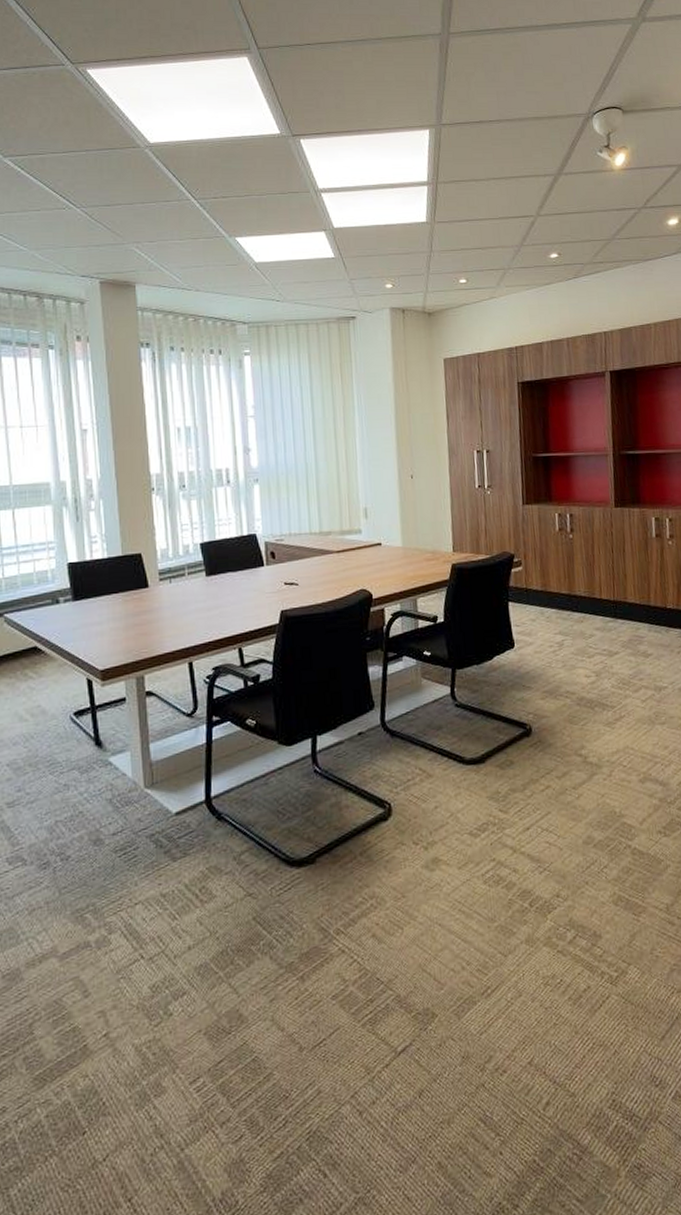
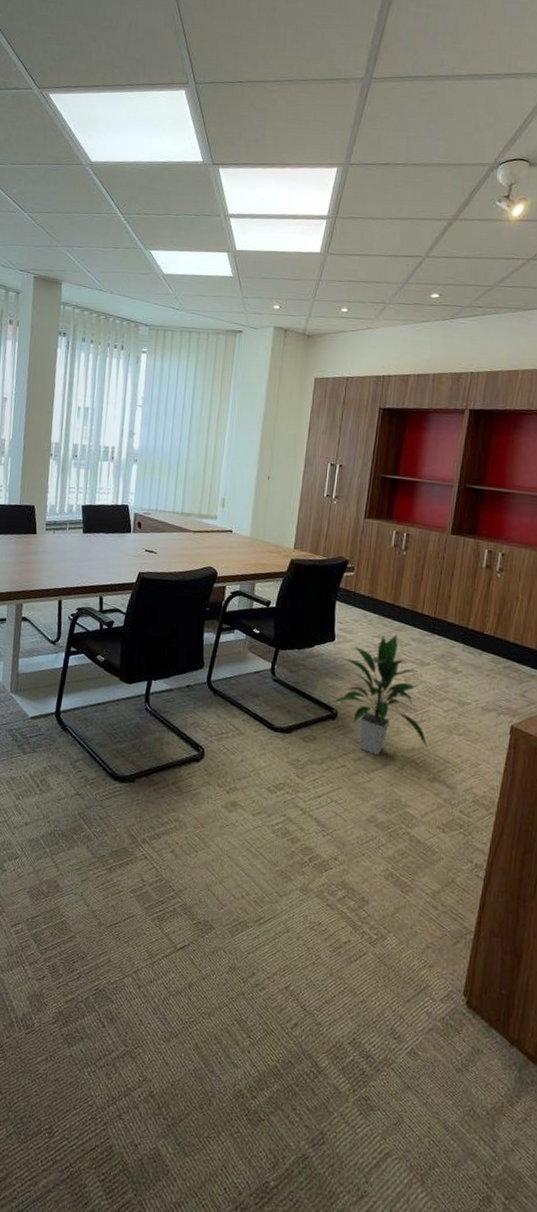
indoor plant: none [523,627,632,767] -> present [333,634,428,755]

